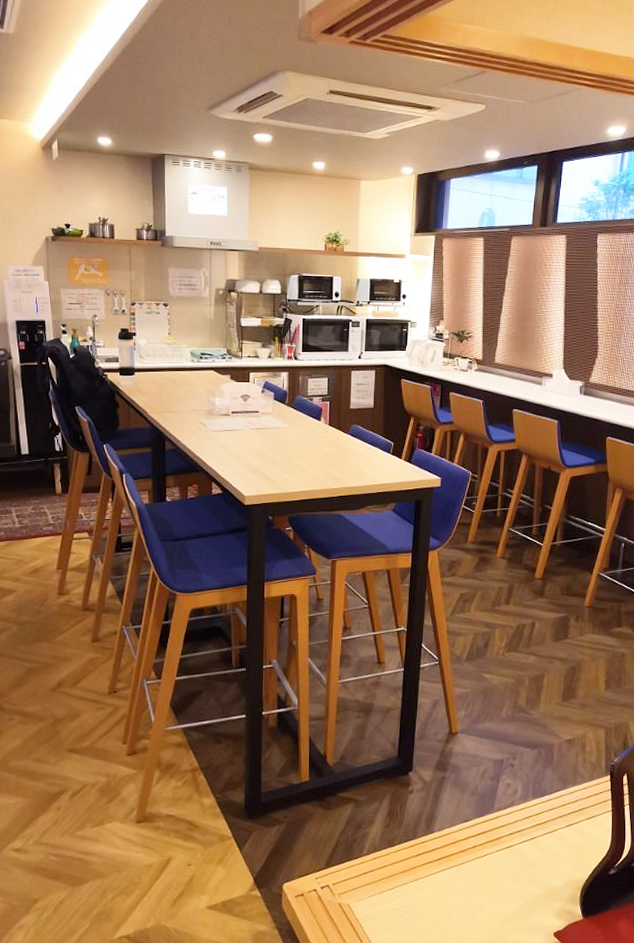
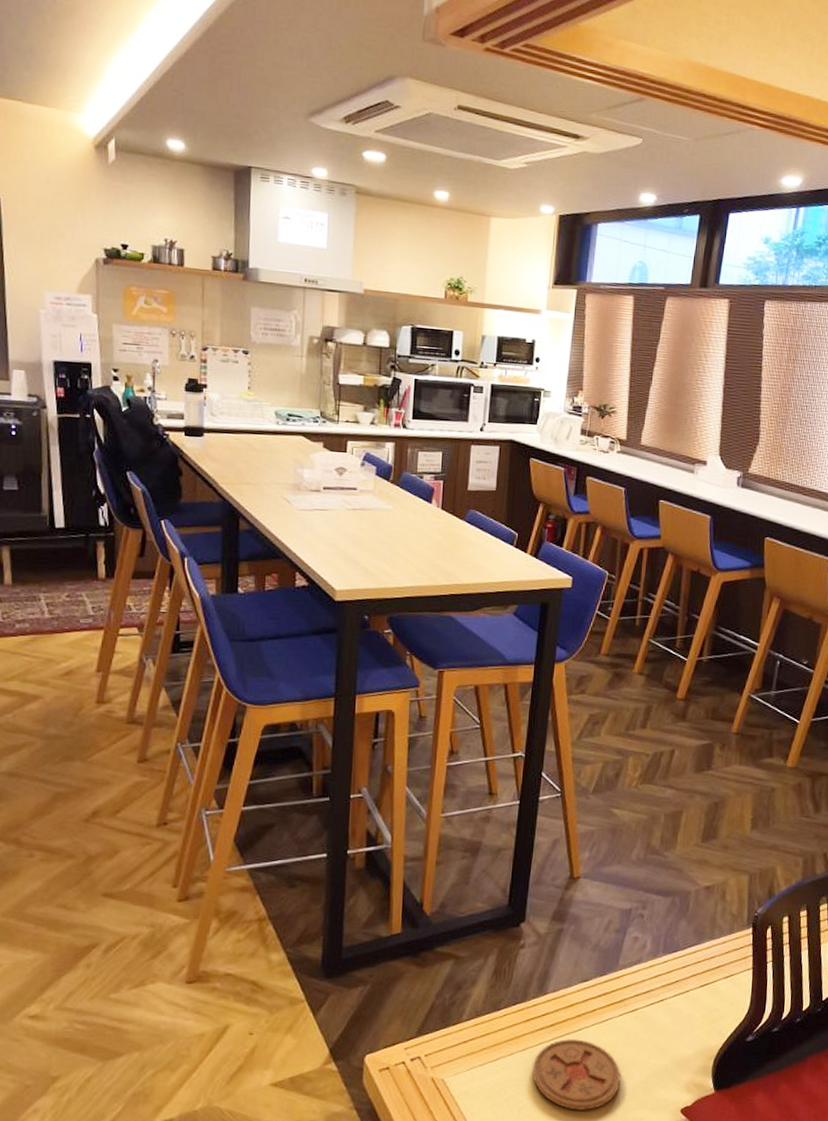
coaster: none [423,870,500,934] -> present [531,1038,621,1111]

